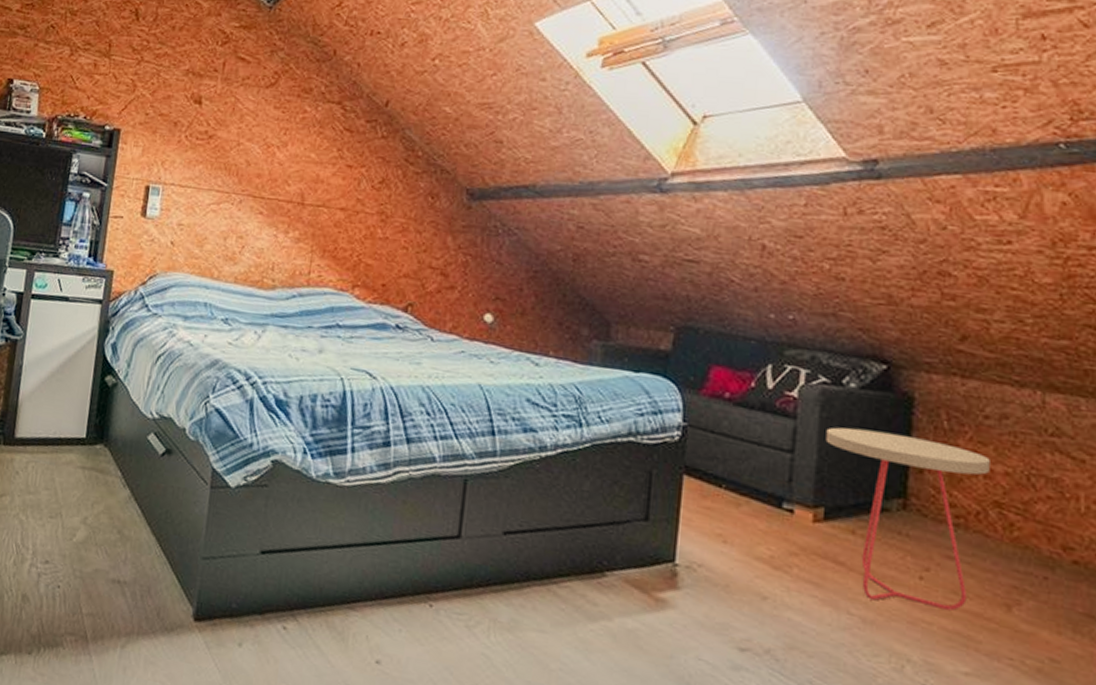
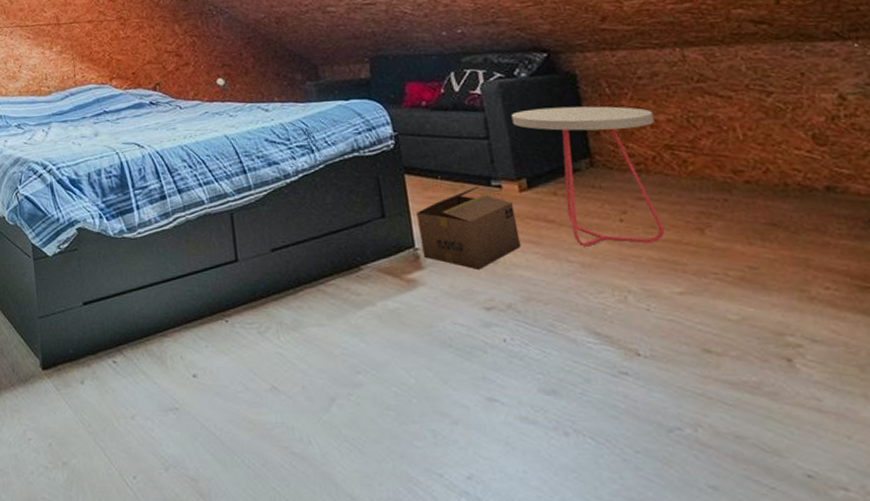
cardboard box: none [682,505,803,603] -> present [416,186,522,269]

